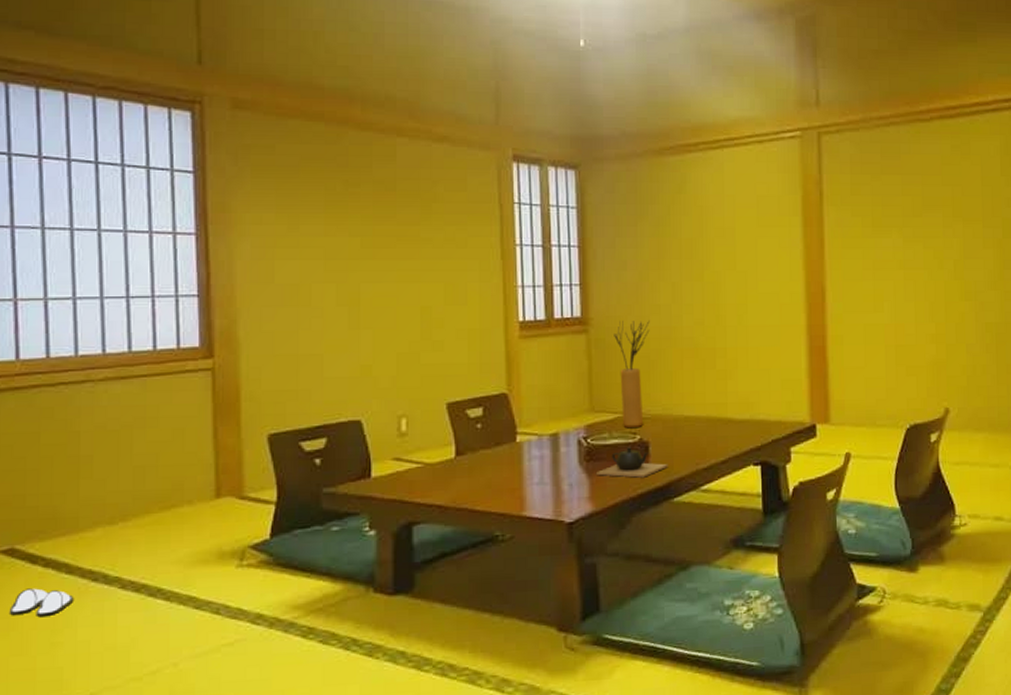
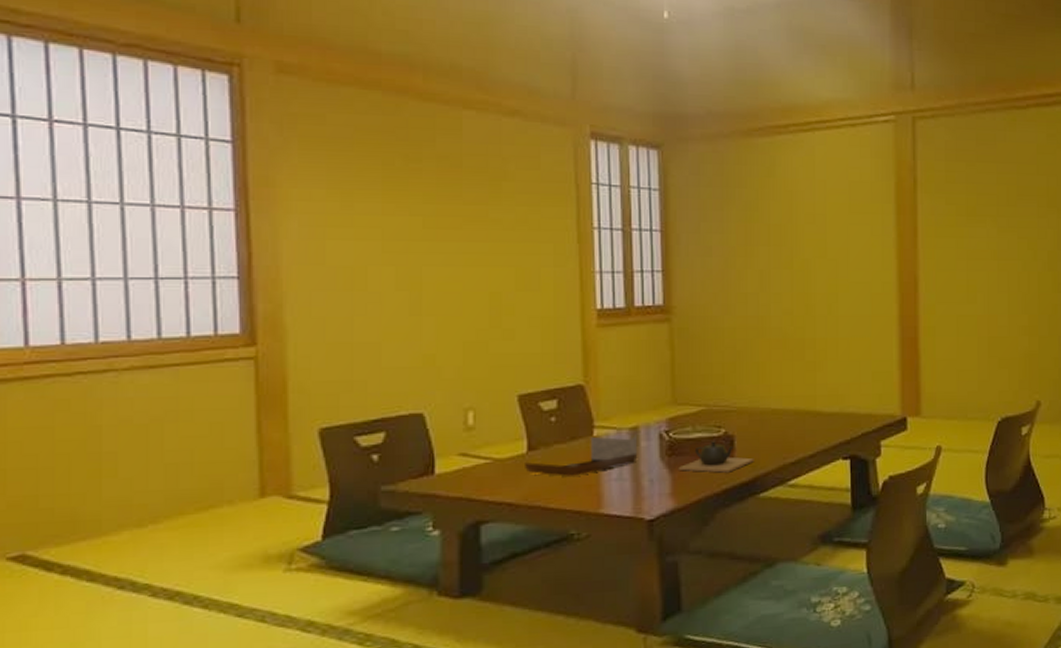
slippers: present [9,588,73,616] -> none [20,598,96,628]
tray: none [453,439,558,480] -> present [525,433,638,476]
vase: present [614,321,650,429] -> none [698,310,736,422]

